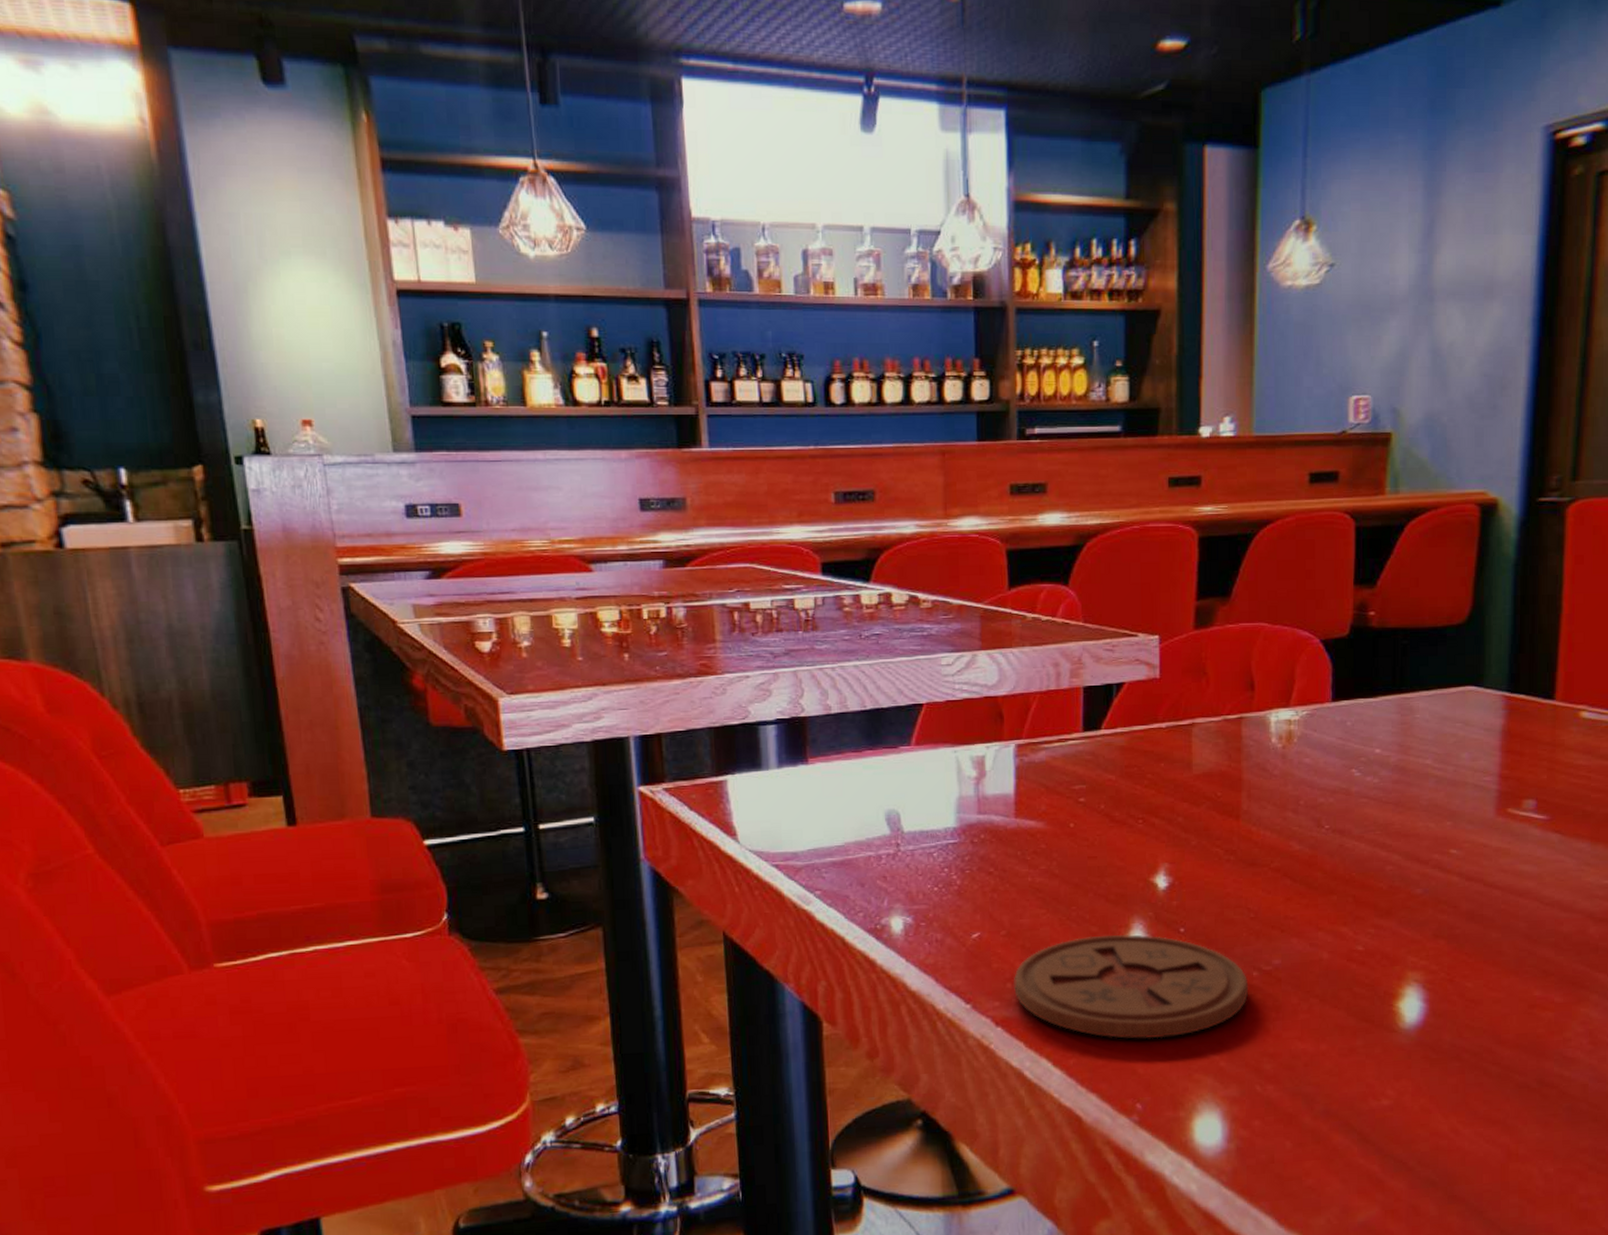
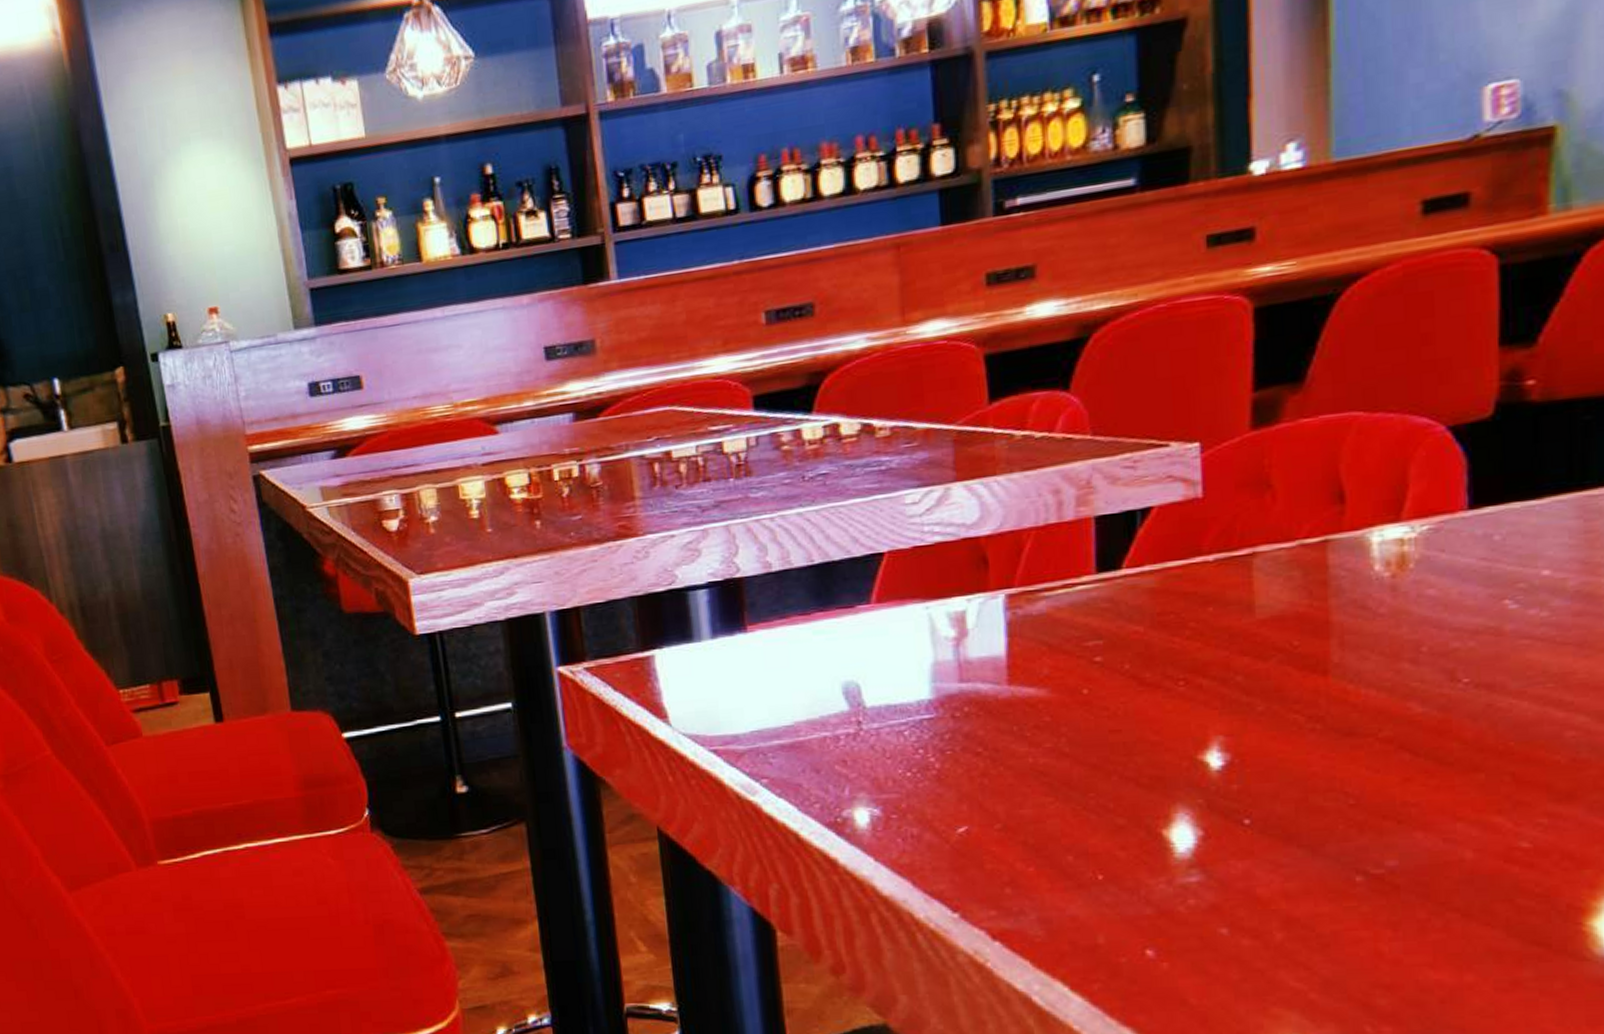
coaster: present [1013,934,1249,1039] -> none [1013,828,1350,961]

